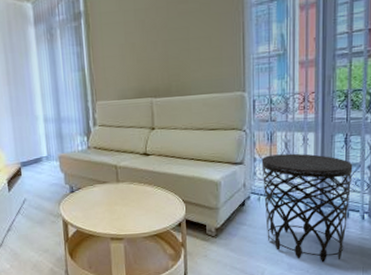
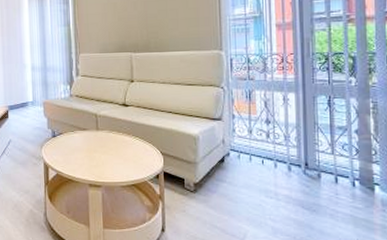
side table: present [261,153,353,263] -> none [240,112,339,230]

